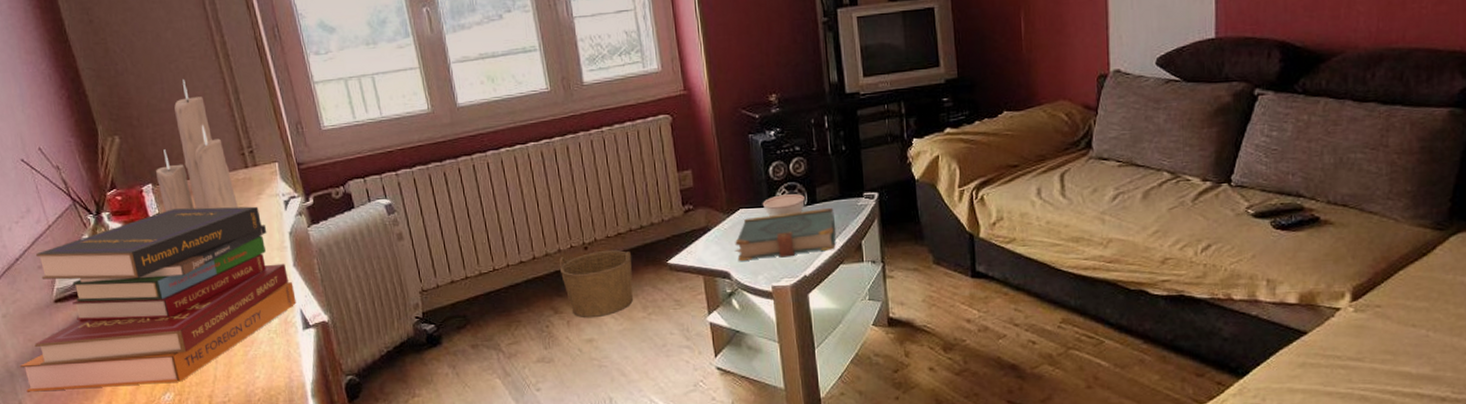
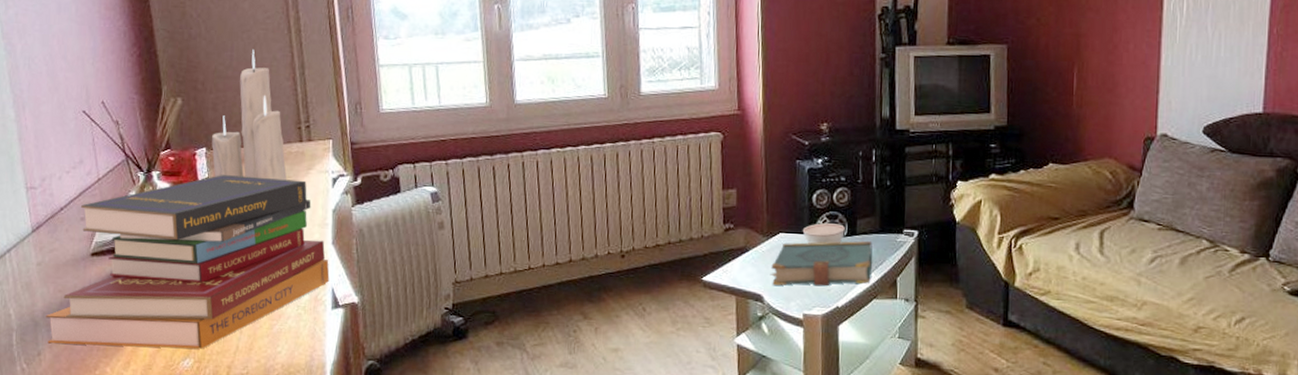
basket: present [559,250,634,317] -> none [594,261,668,327]

